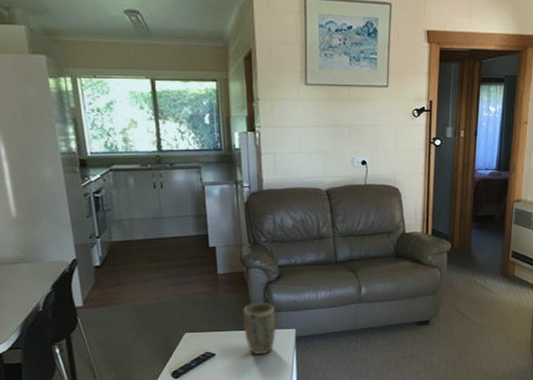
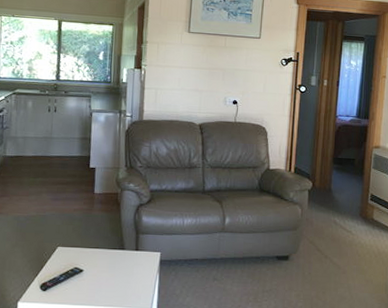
plant pot: present [242,302,276,355] -> none [112,223,144,276]

